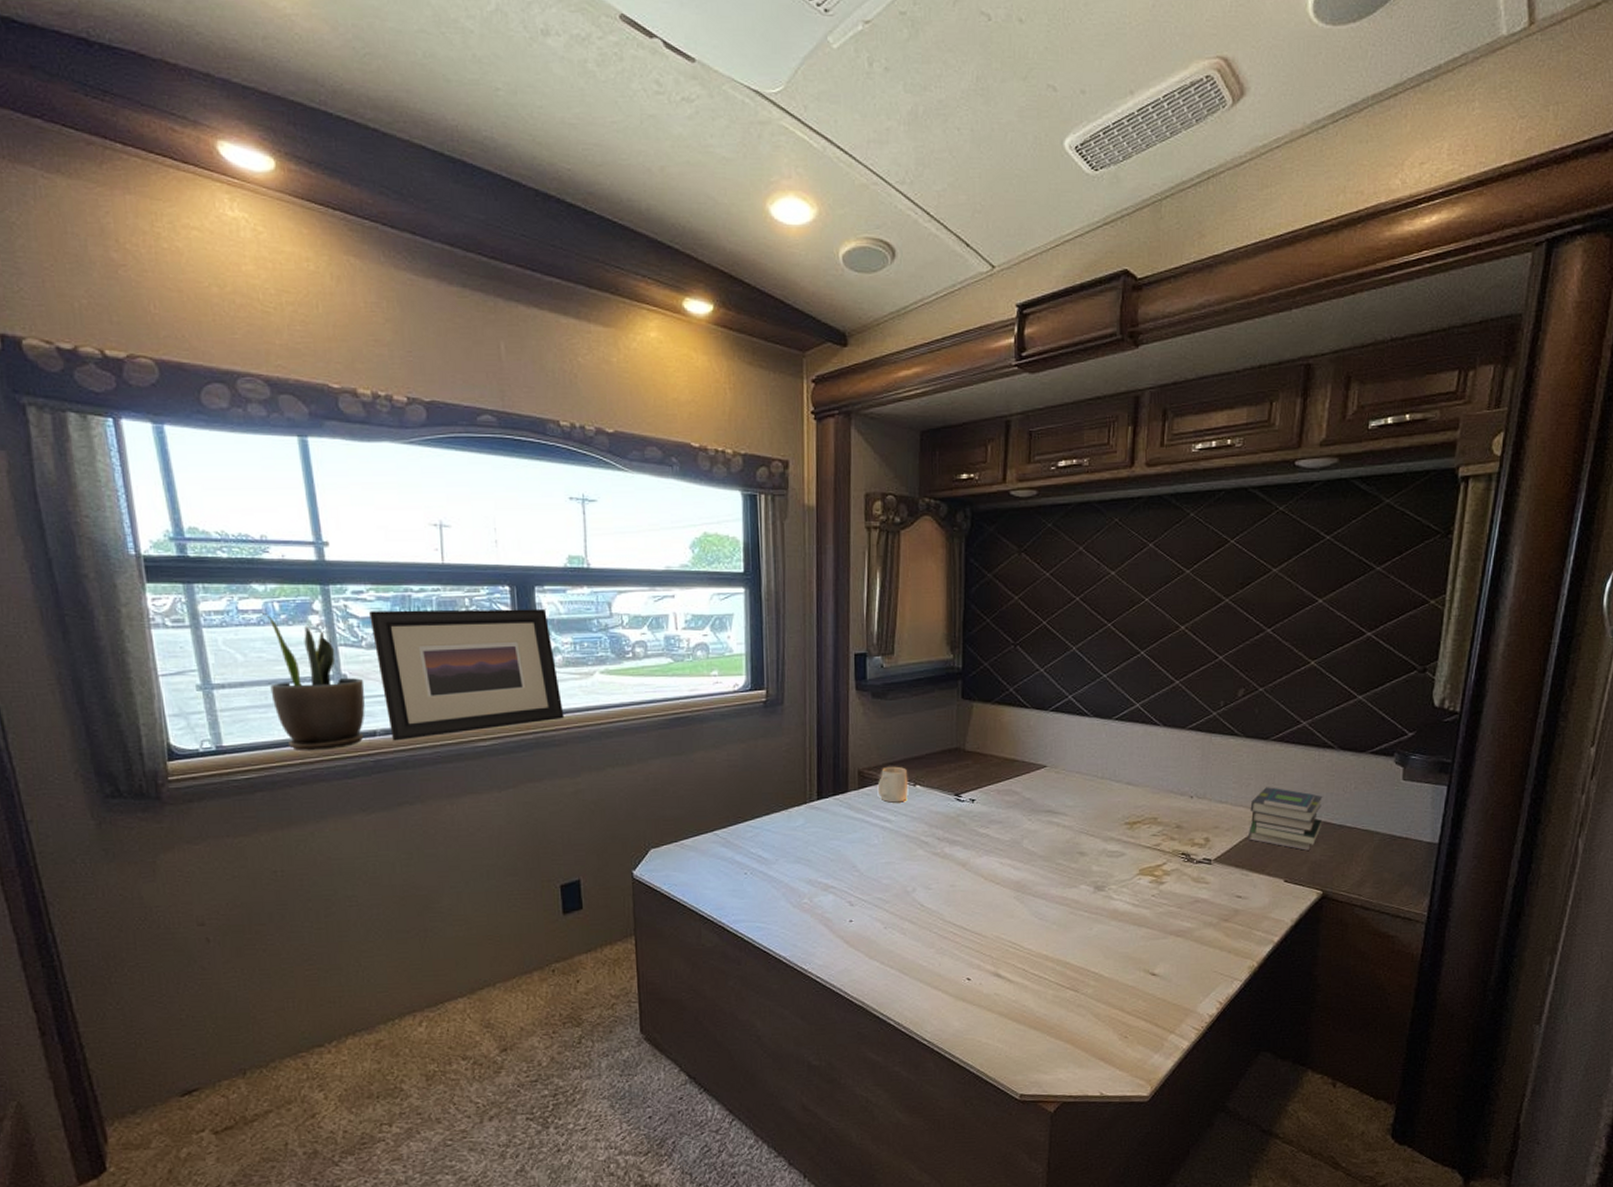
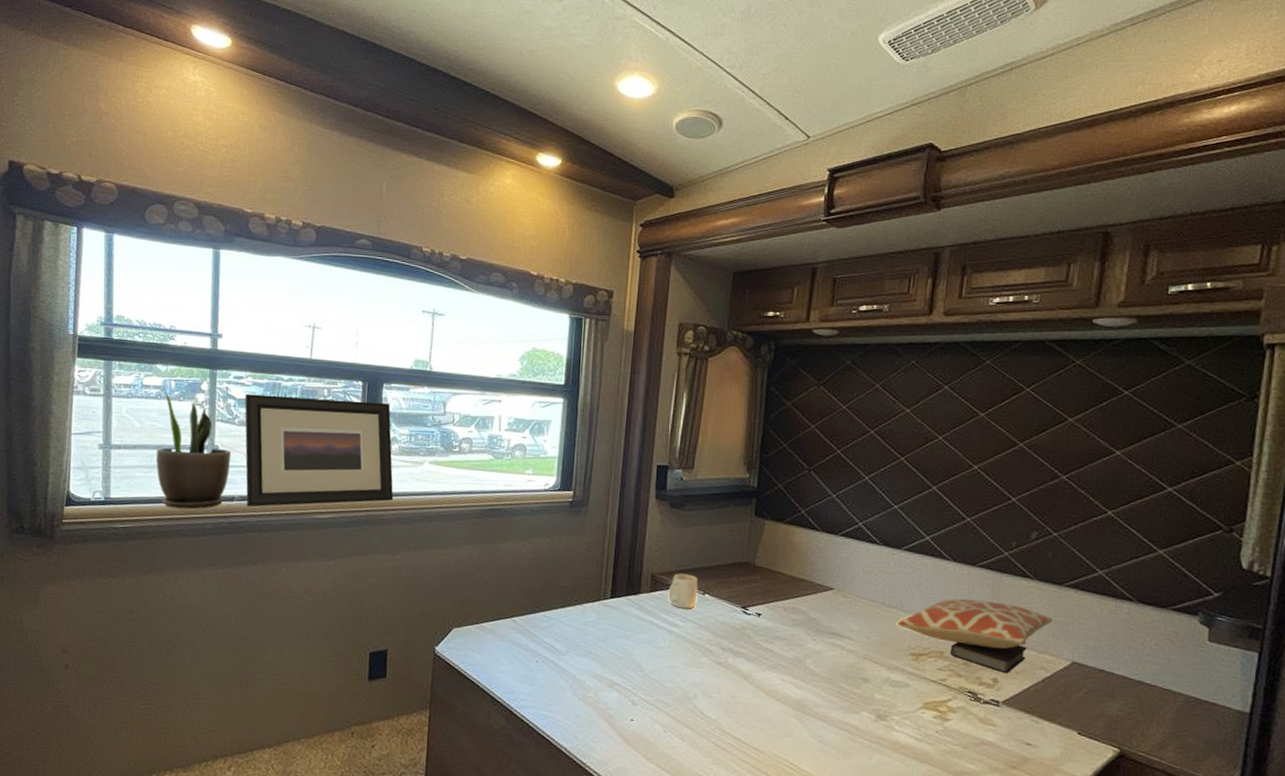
pillow: none [1111,762,1260,809] -> present [898,598,1052,649]
book: none [1164,803,1236,832] -> present [950,642,1027,674]
books: present [1247,787,1323,850] -> none [1038,633,1120,704]

